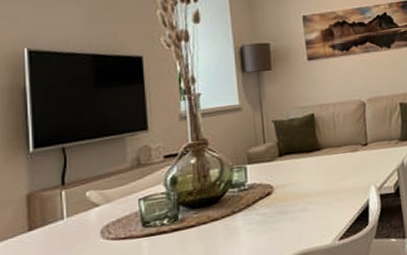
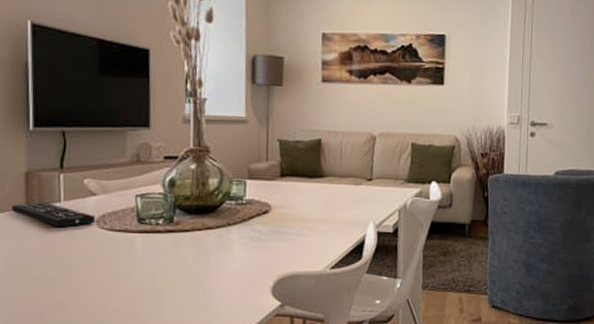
remote control: none [14,221,100,246] -> present [12,201,96,228]

